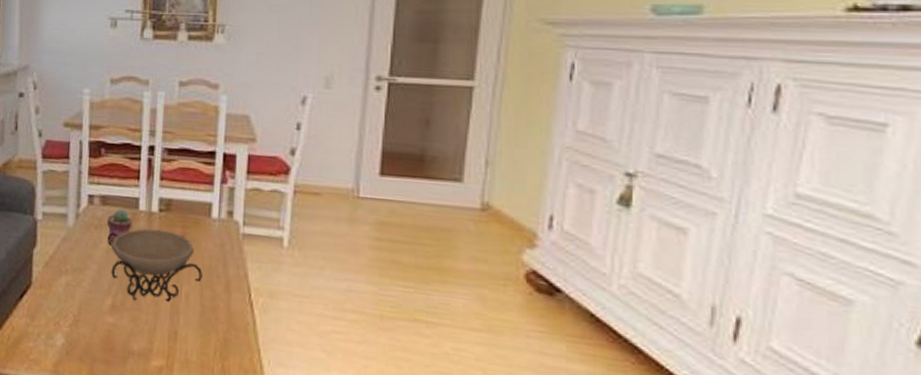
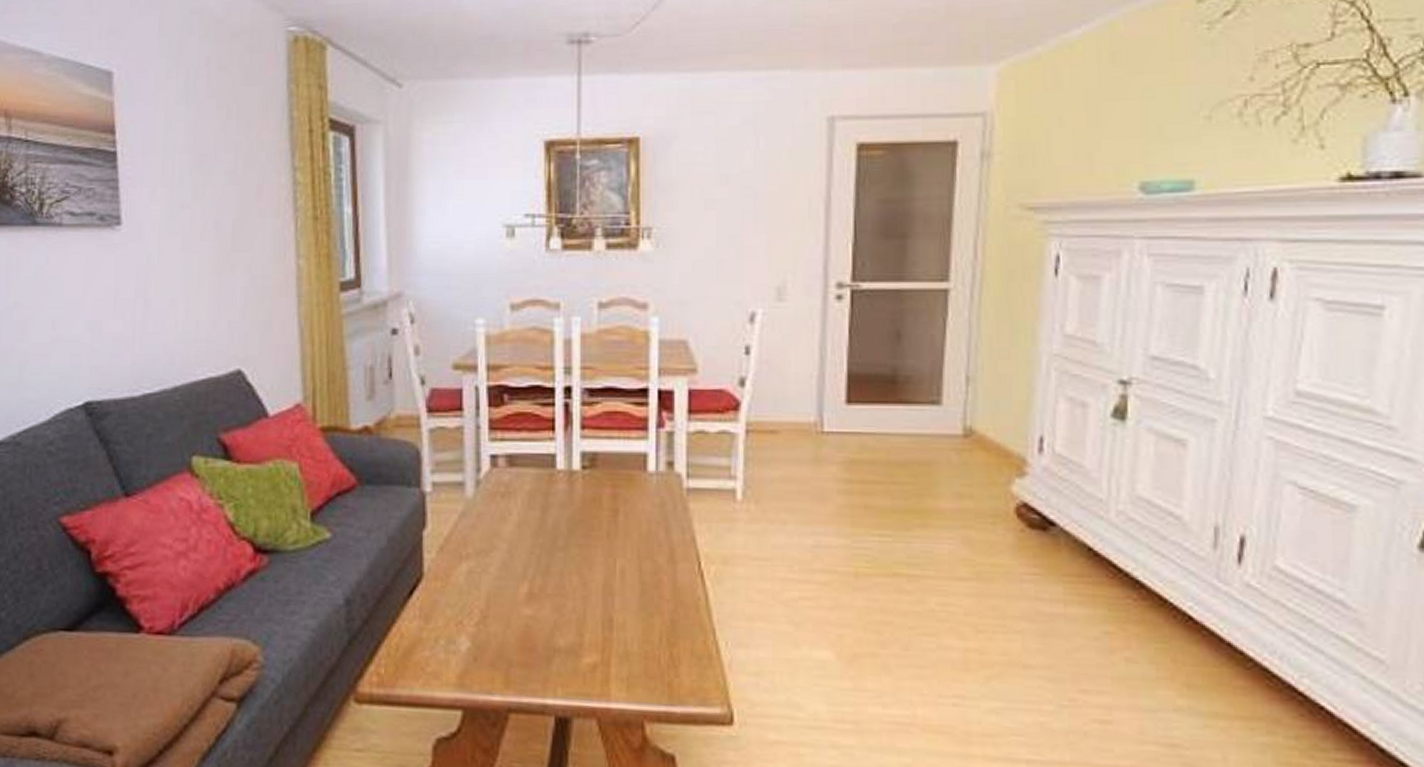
potted succulent: present [106,208,133,244] -> none [515,469,549,515]
decorative bowl: present [107,229,203,302] -> none [518,492,640,584]

